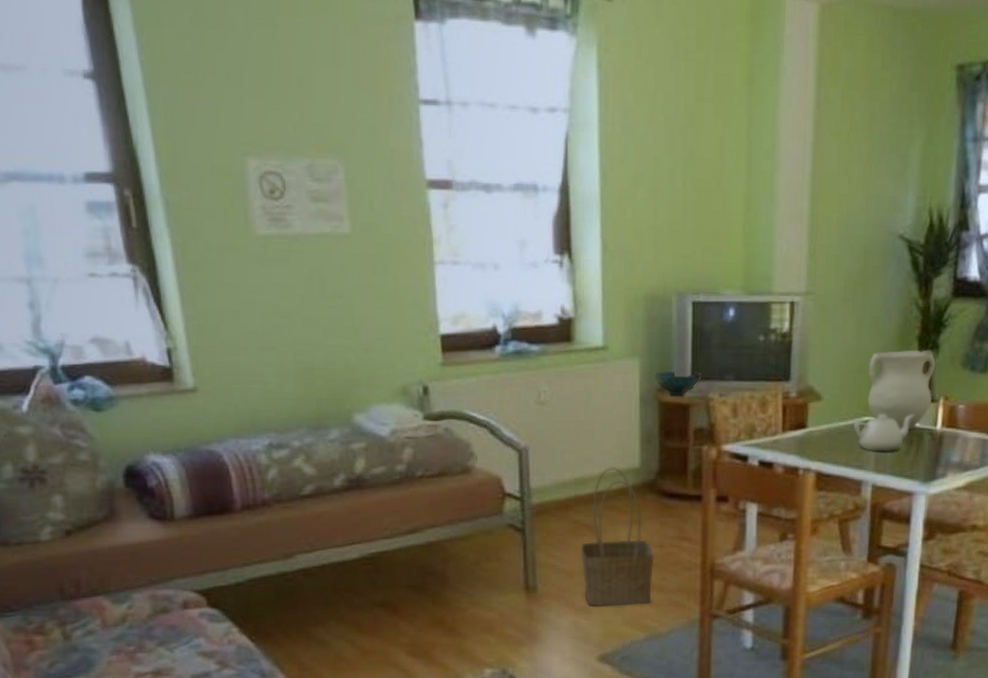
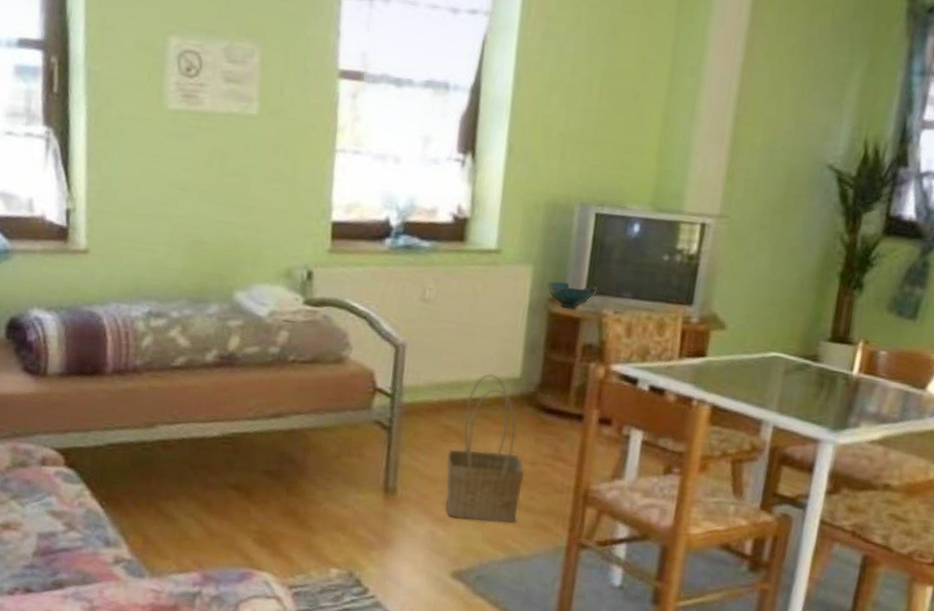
teapot: present [853,414,915,452] -> none [758,351,829,393]
vase: present [868,349,936,430] -> none [776,284,858,372]

